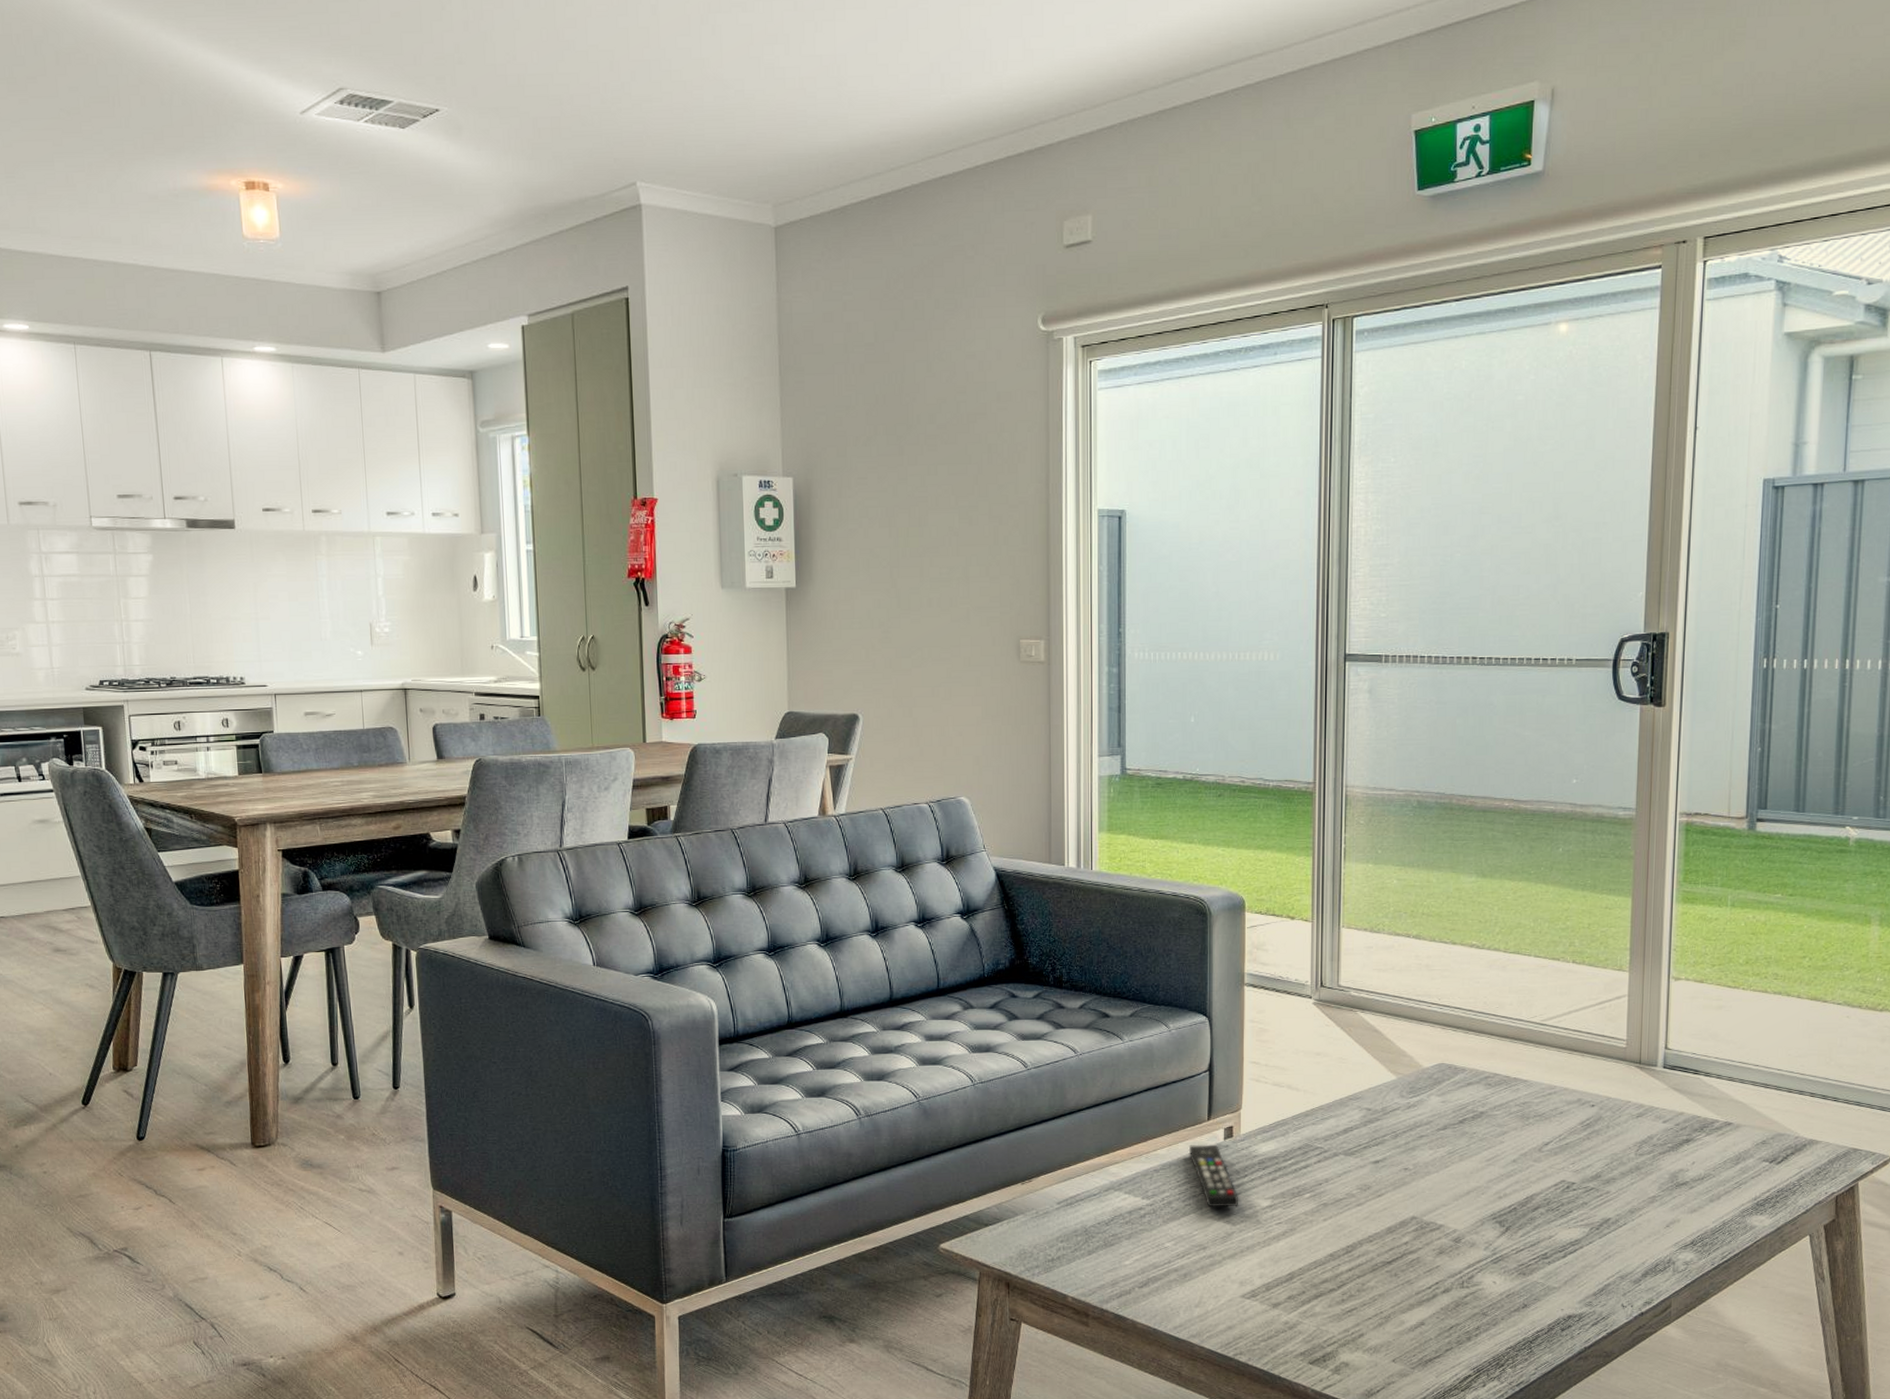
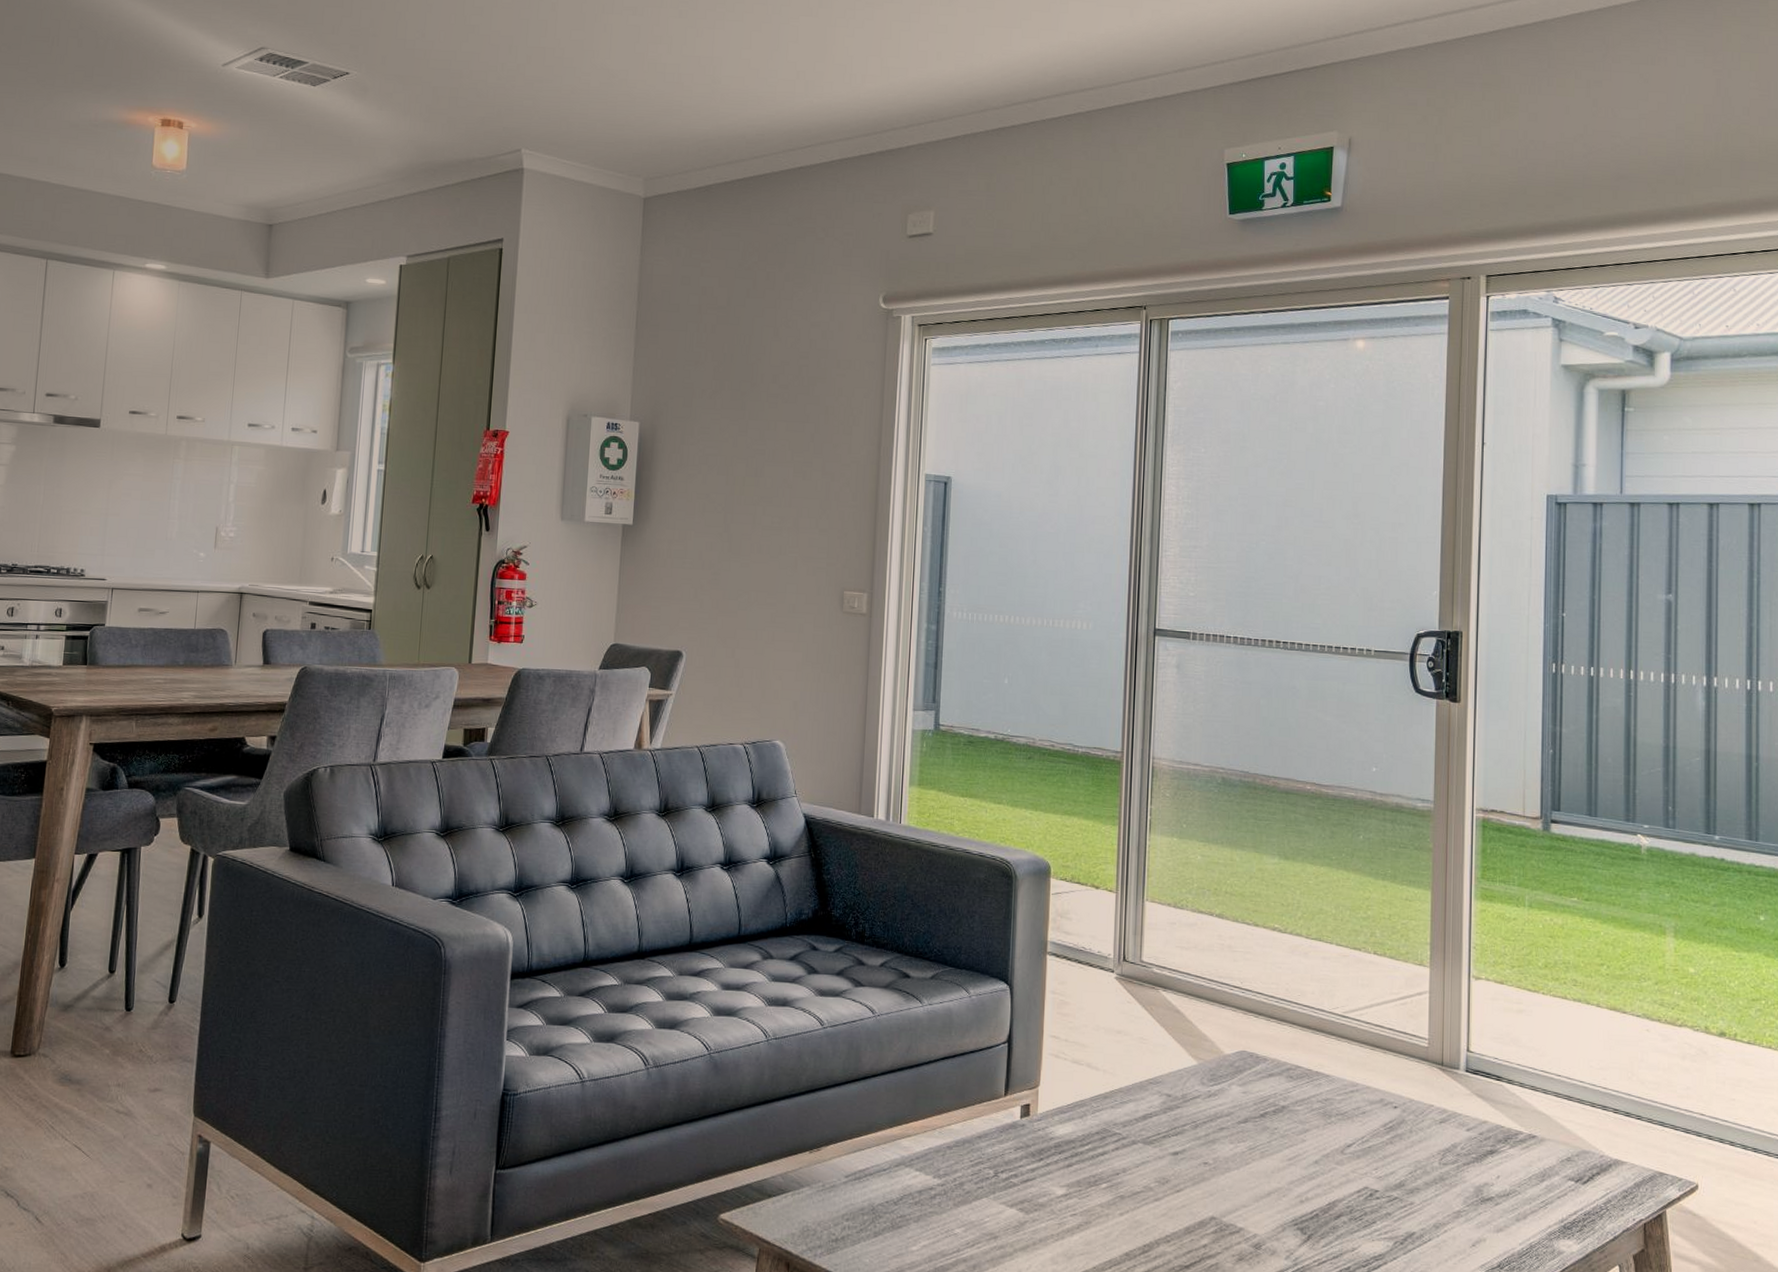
remote control: present [1188,1145,1239,1208] -> none [983,1121,1033,1194]

